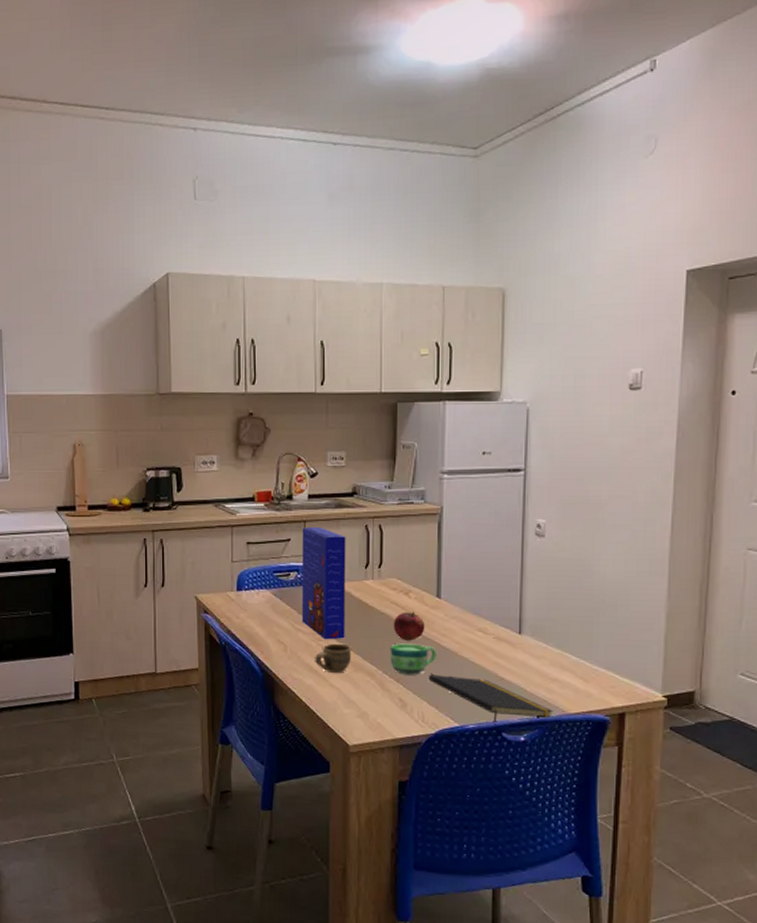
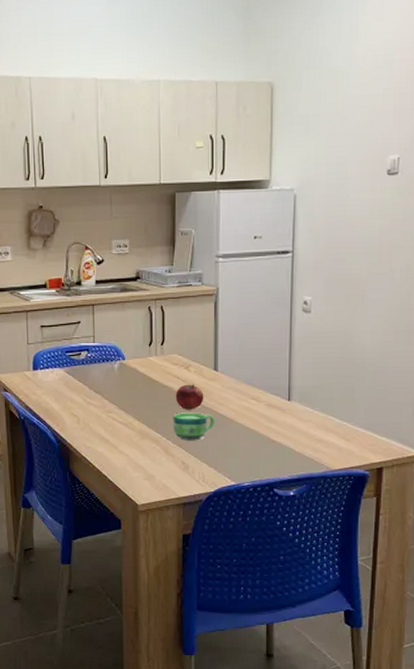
cereal box: present [301,526,346,640] -> none [90,309,132,412]
cup: present [315,643,352,673] -> none [105,414,139,441]
notepad: present [429,674,553,725] -> none [208,439,319,482]

